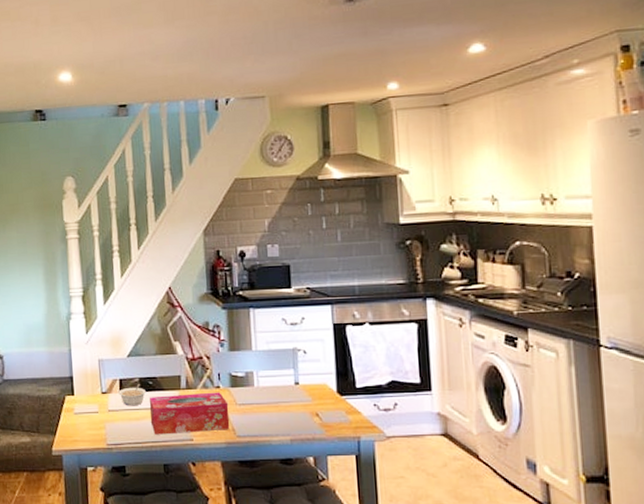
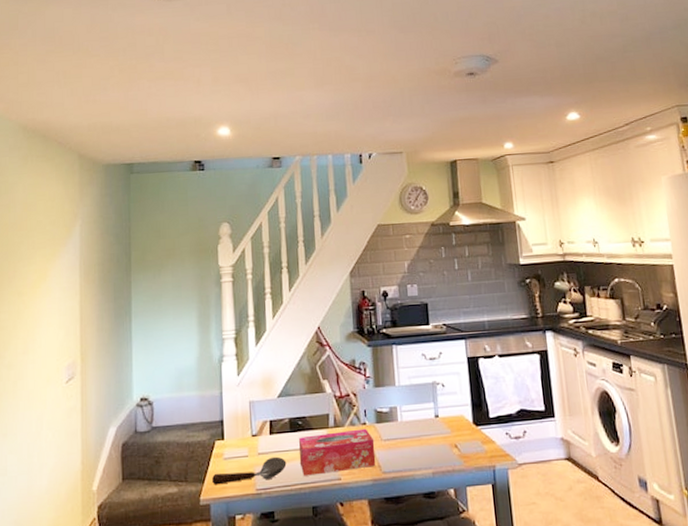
spoon: none [63,414,137,438] -> present [212,456,287,485]
legume: present [118,383,147,406] -> none [268,423,296,448]

